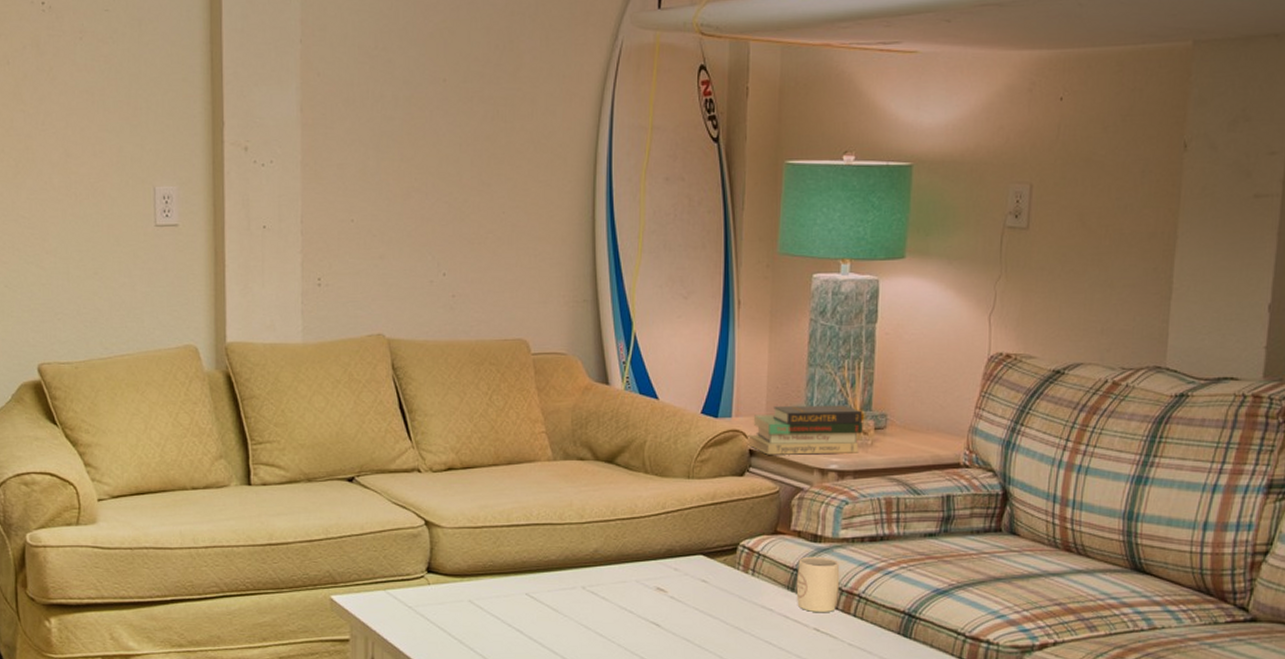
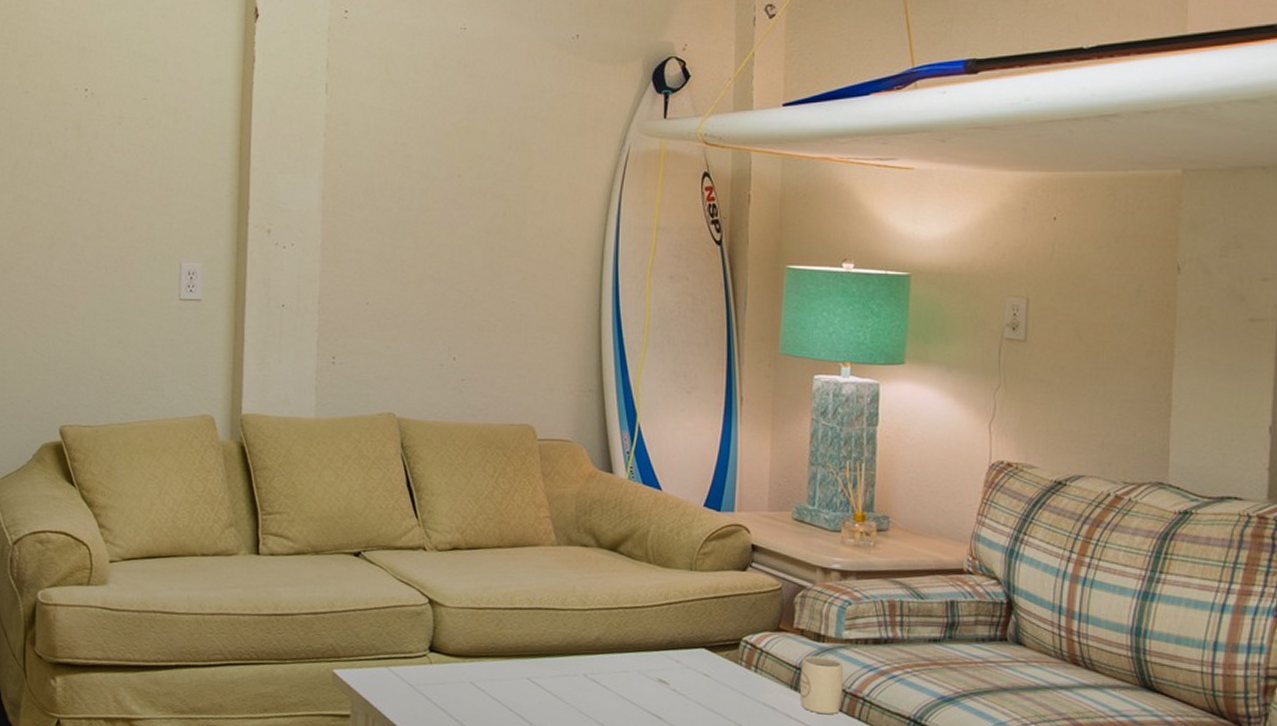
books: present [748,405,863,455] -> none [750,503,865,554]

